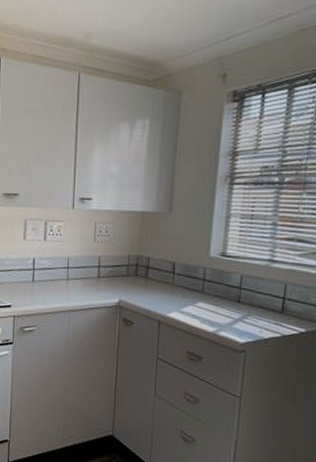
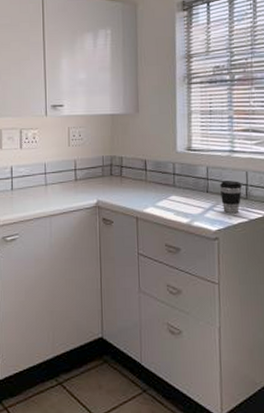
coffee cup: none [252,292,278,326] -> present [219,181,242,213]

